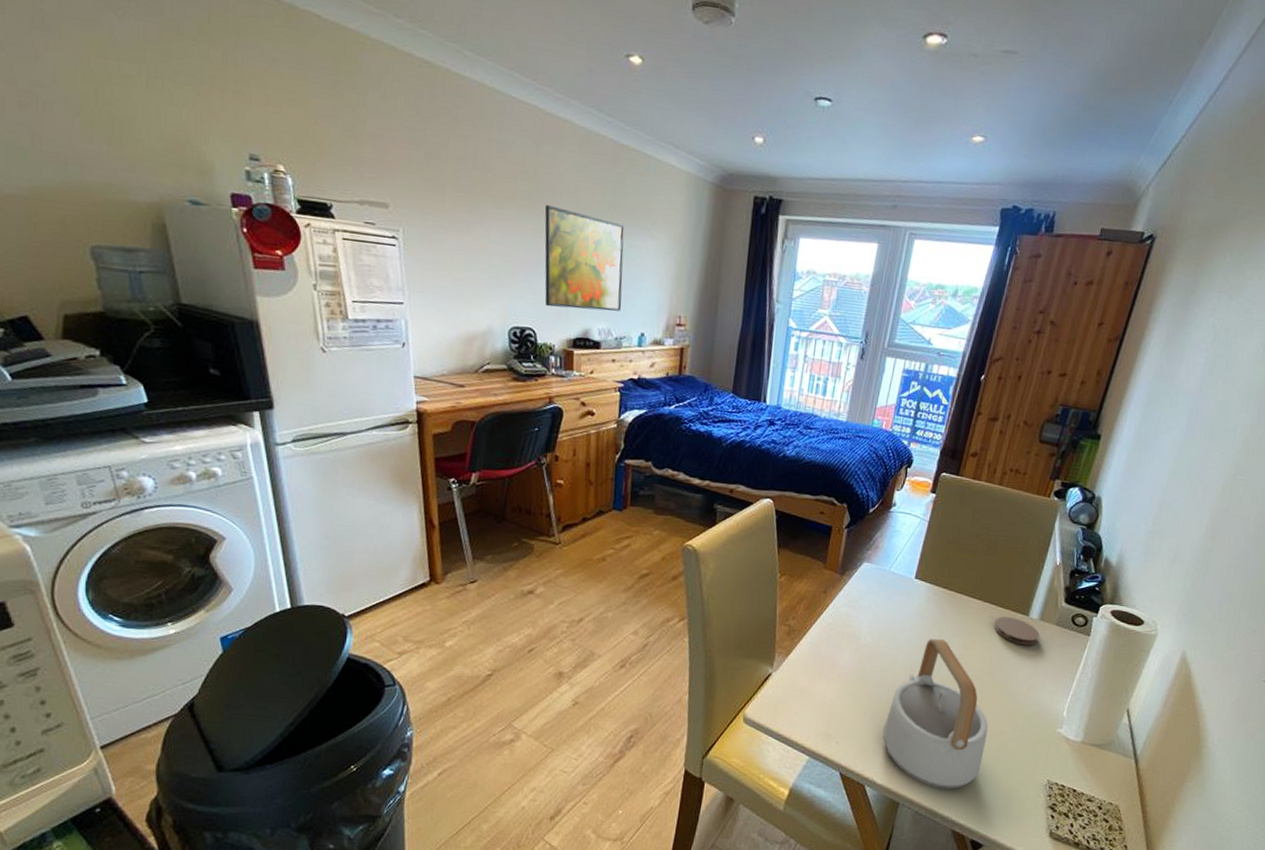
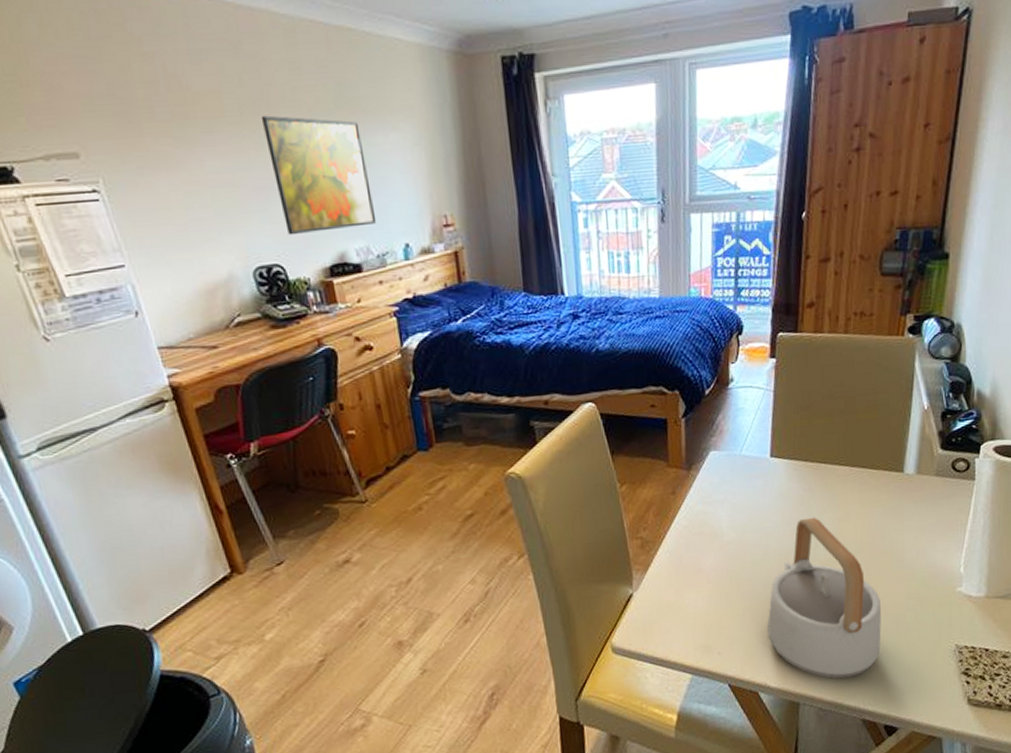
coaster: present [994,616,1040,646] -> none [867,477,919,506]

